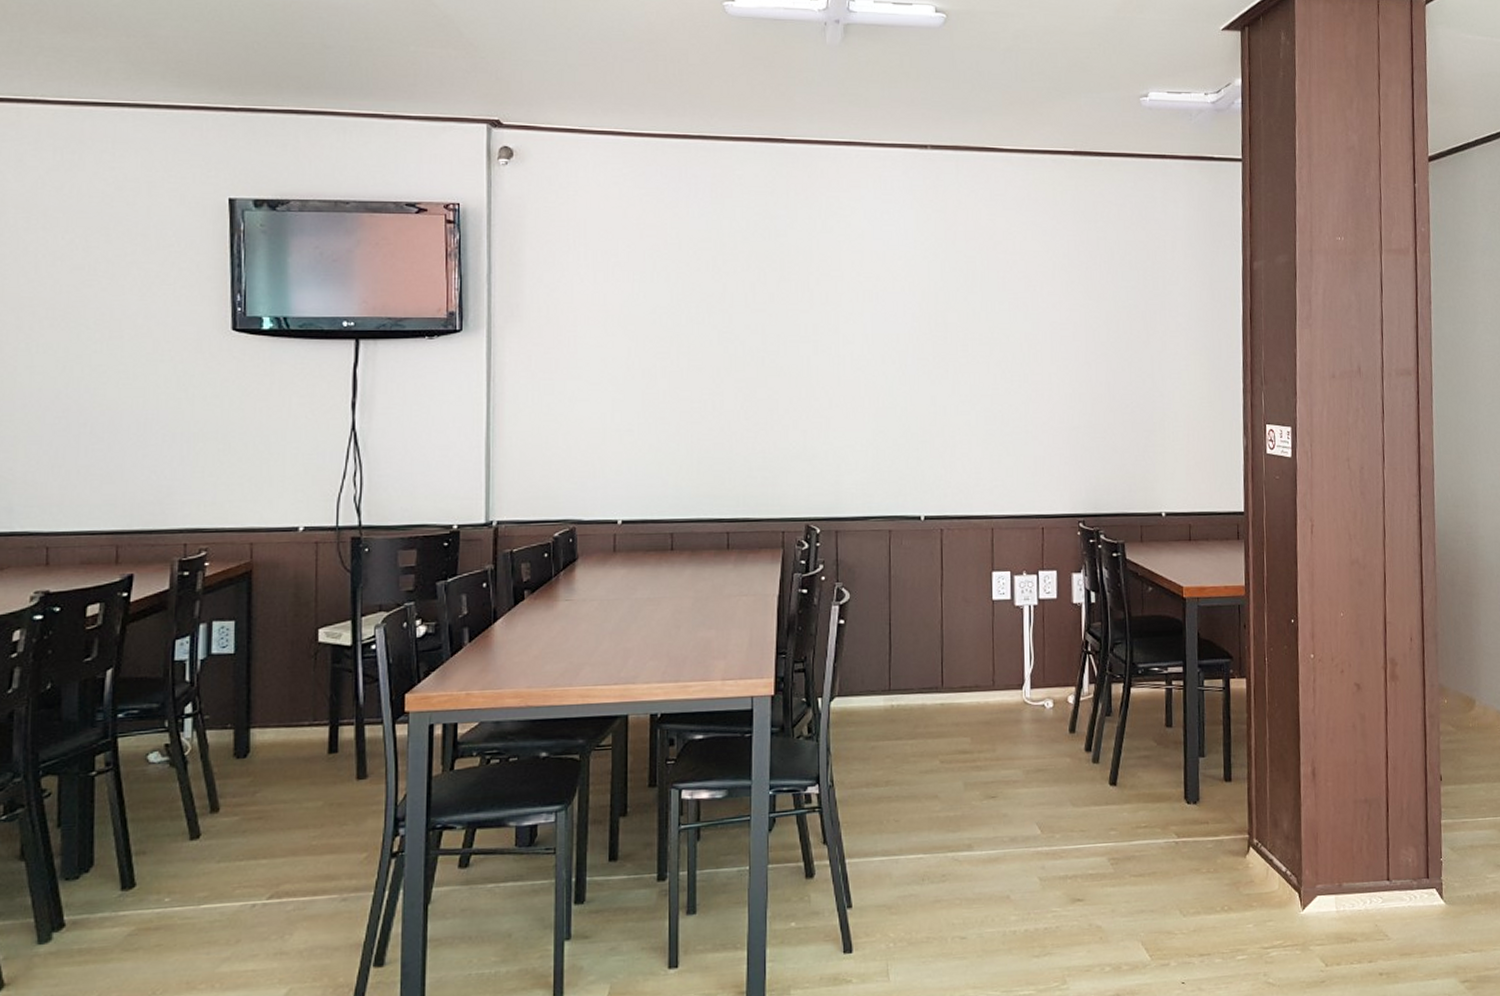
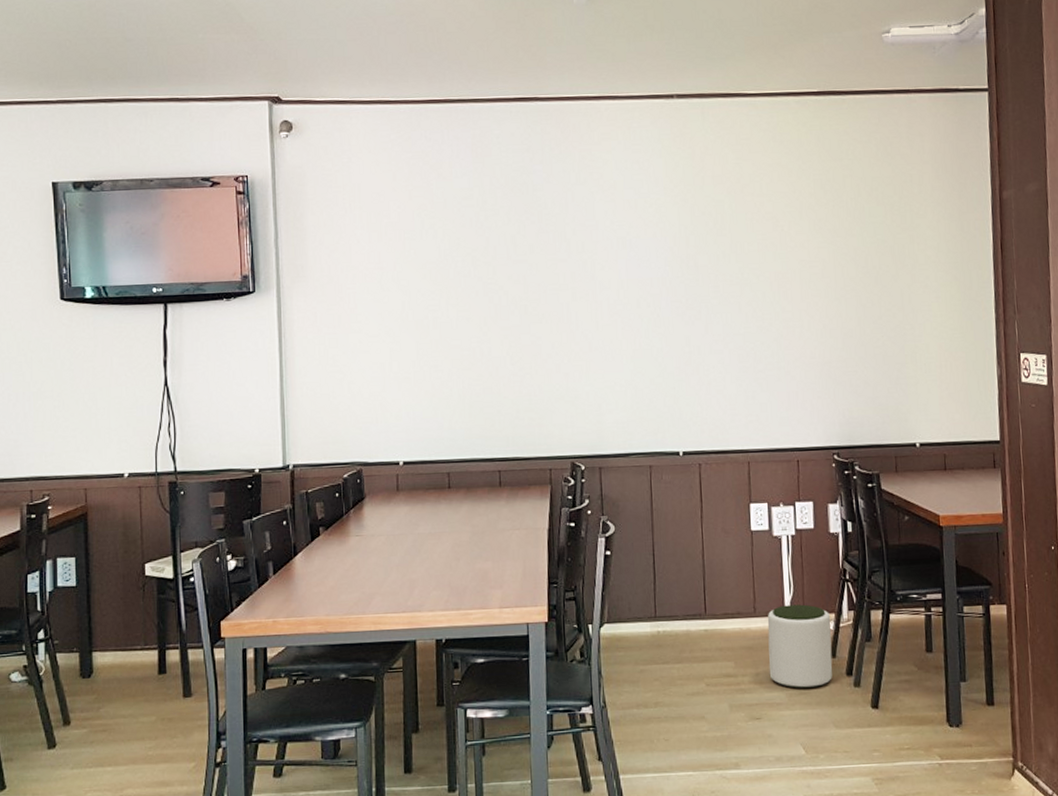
plant pot: none [1006,677,1072,766] -> present [767,604,833,689]

